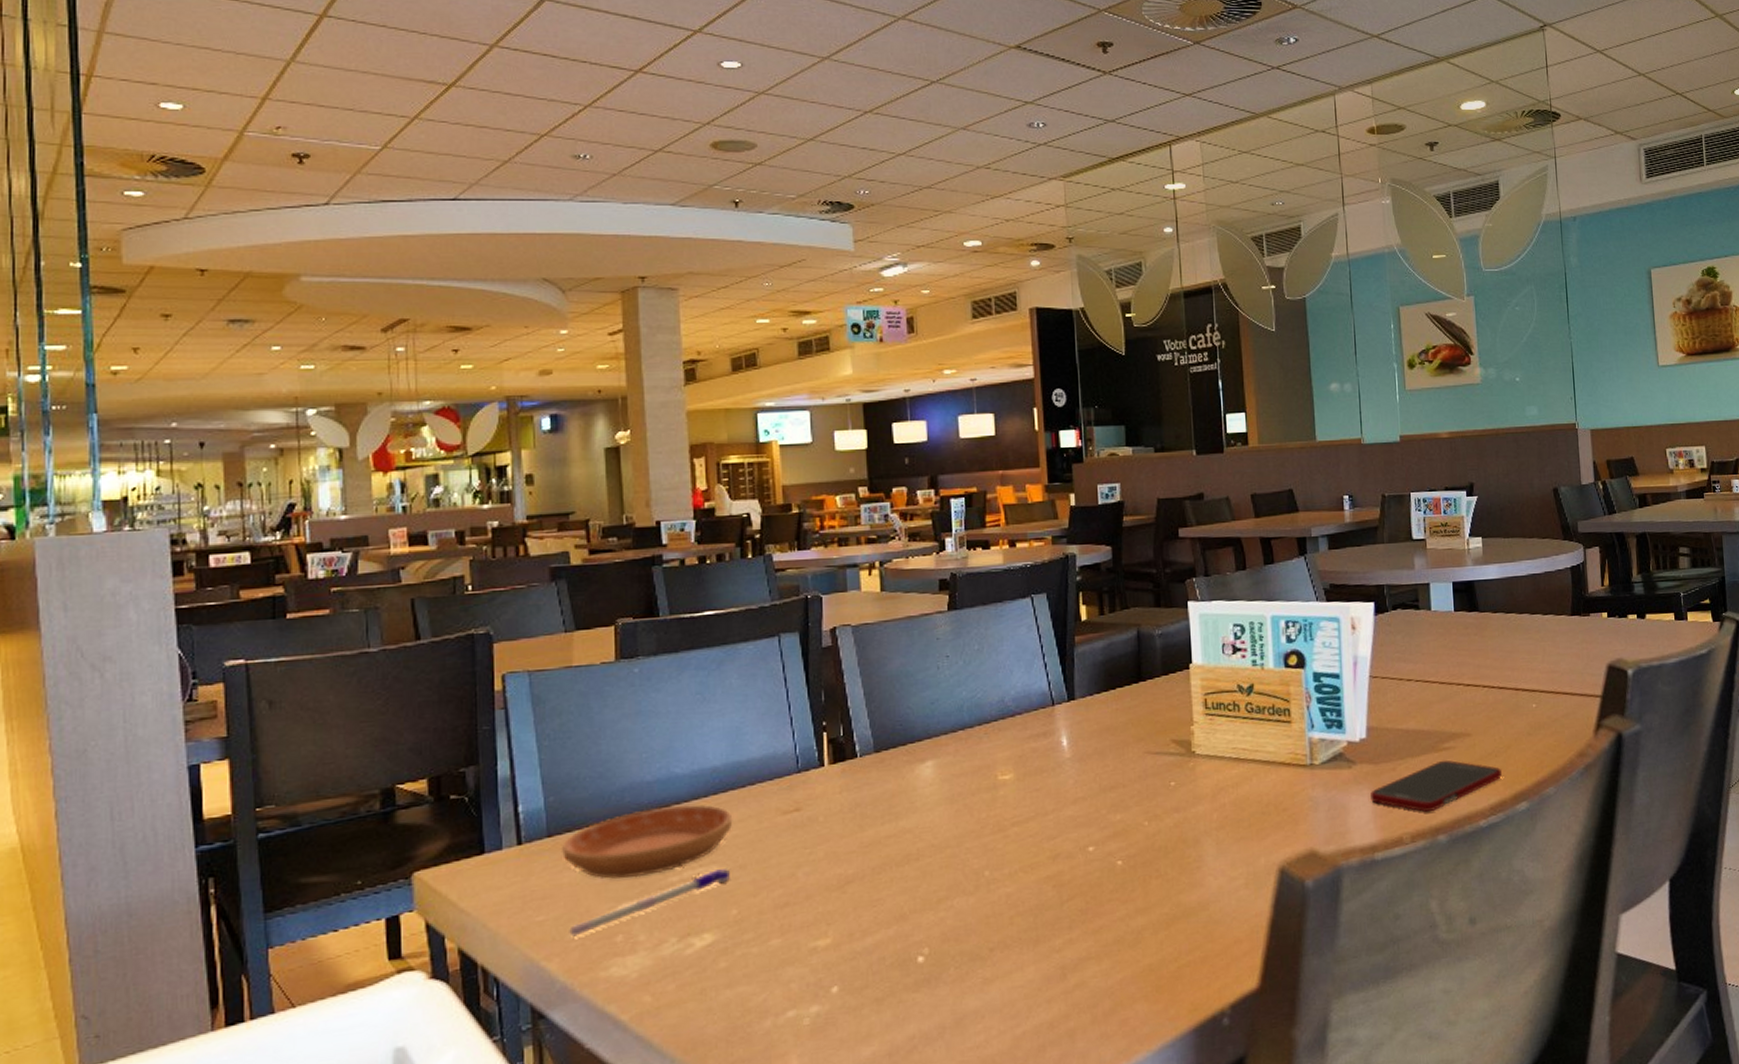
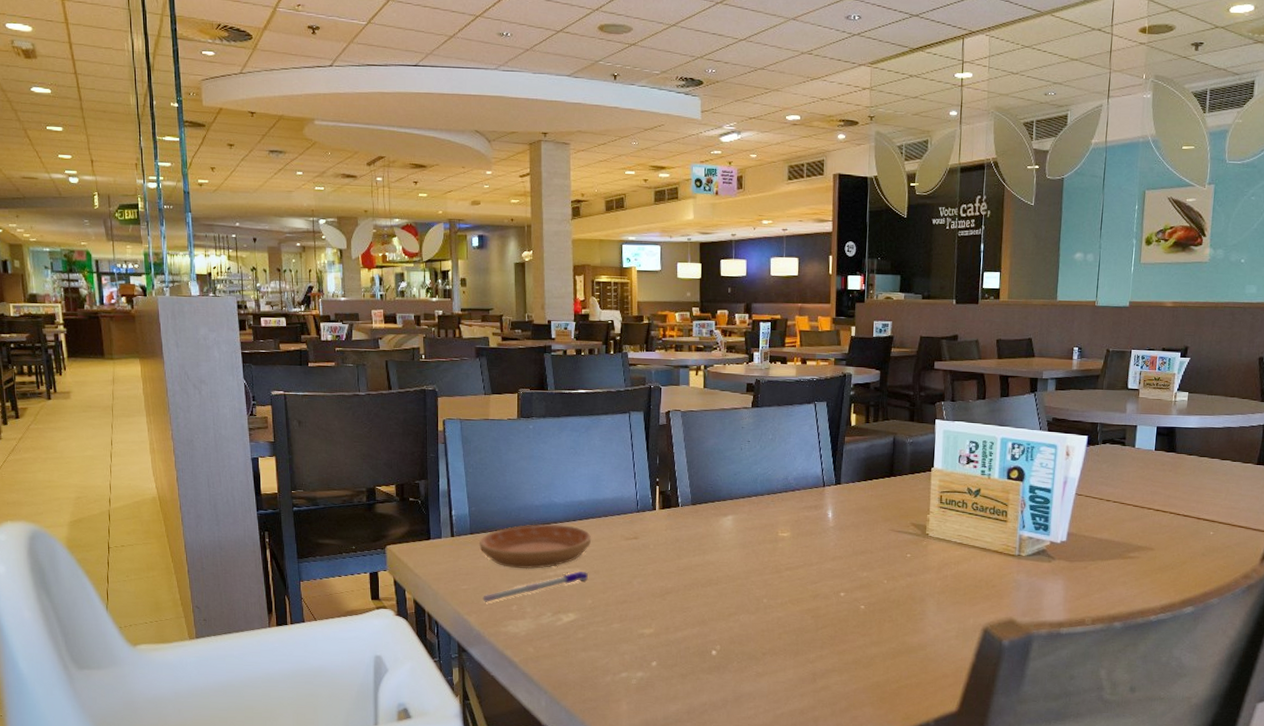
cell phone: present [1370,760,1502,812] -> none [1063,566,1175,603]

